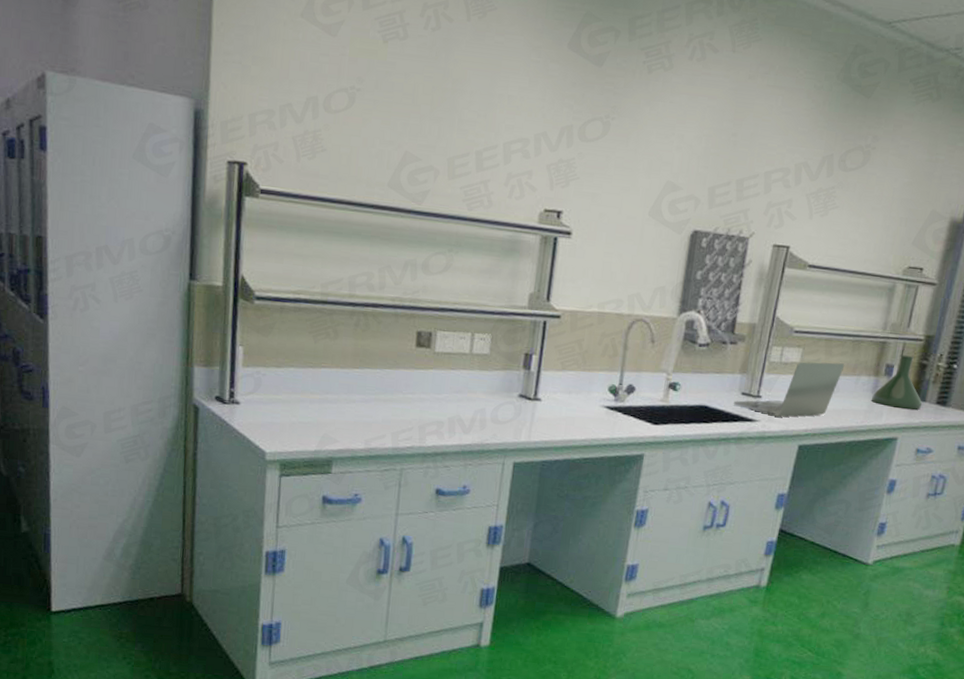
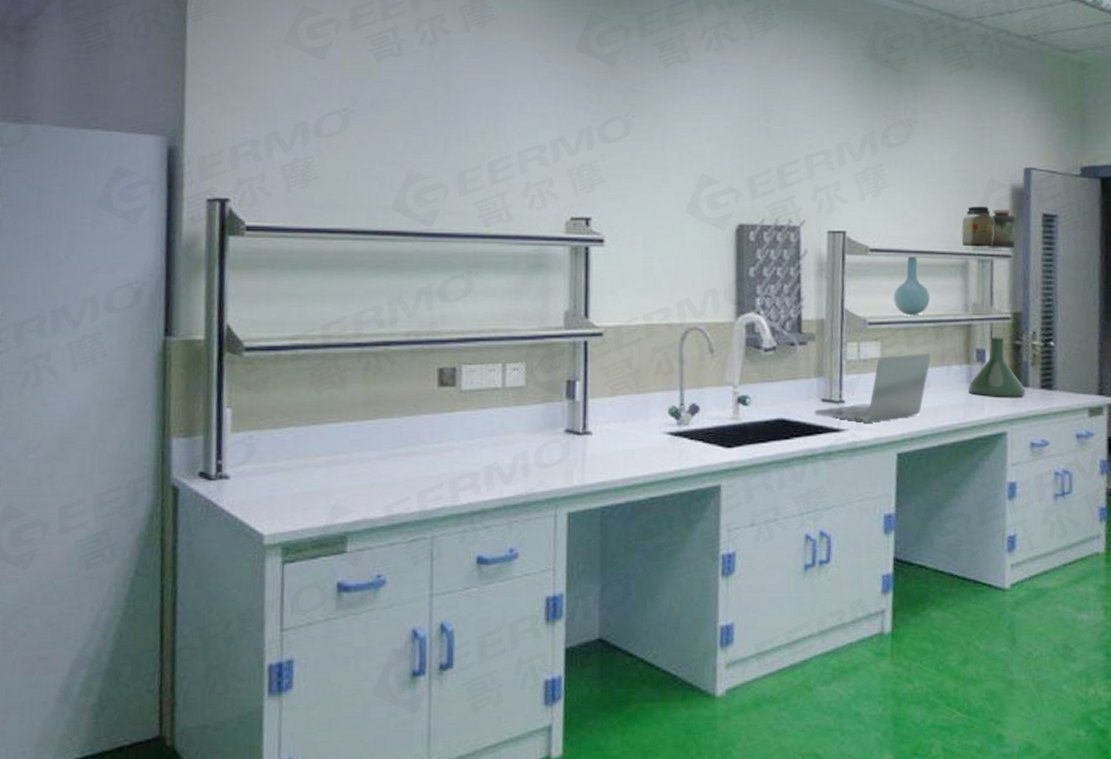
bottle: none [821,275,855,329] -> present [894,257,930,316]
jar: none [894,234,928,274] -> present [962,206,994,247]
jar: none [916,239,948,278] -> present [988,209,1016,249]

